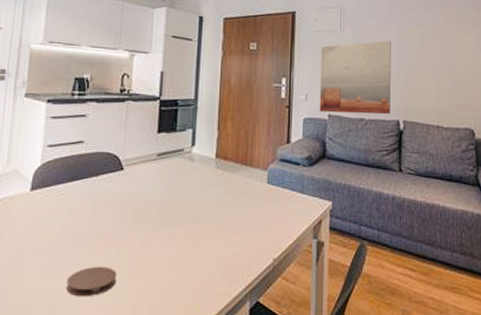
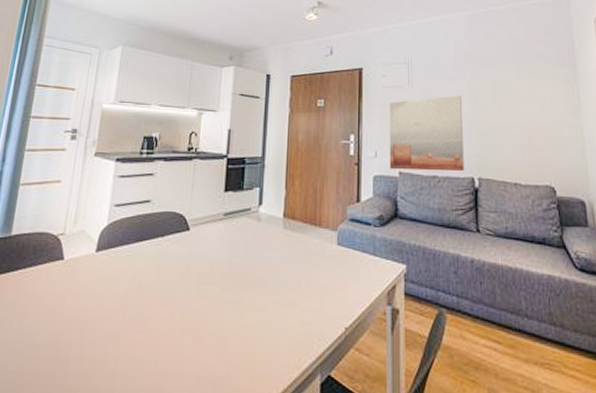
coaster: present [66,266,117,297] -> none [127,333,181,368]

